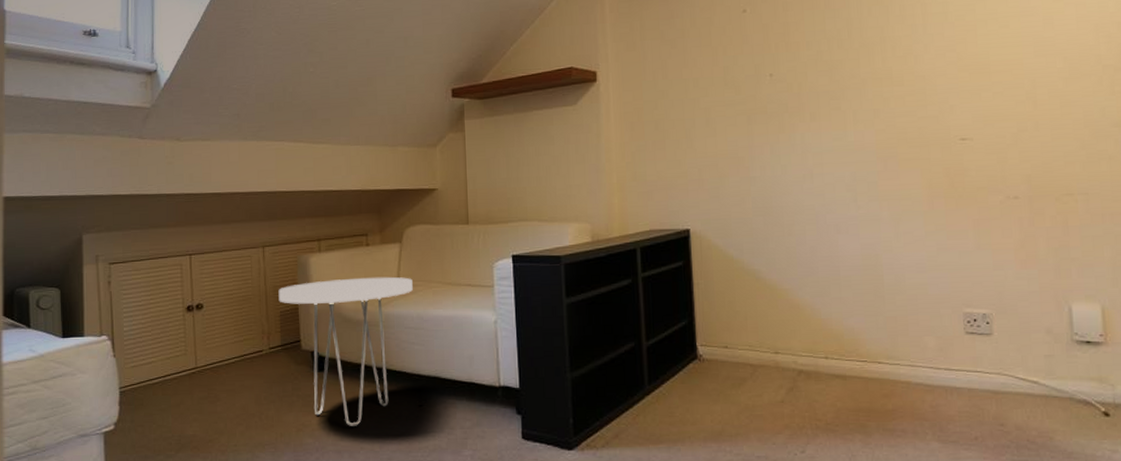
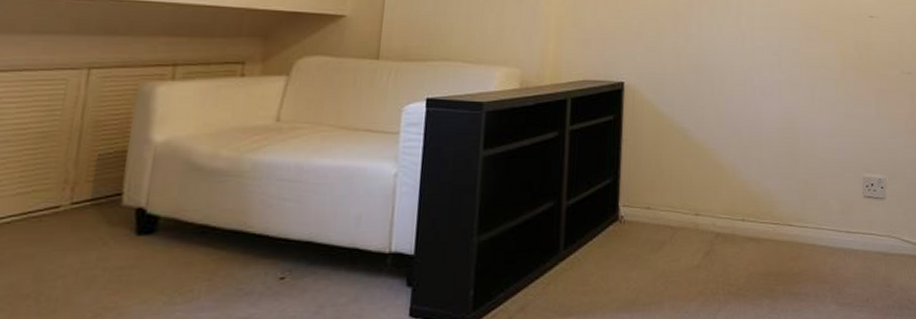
side table: present [278,276,413,426] -> none [99,115,297,308]

